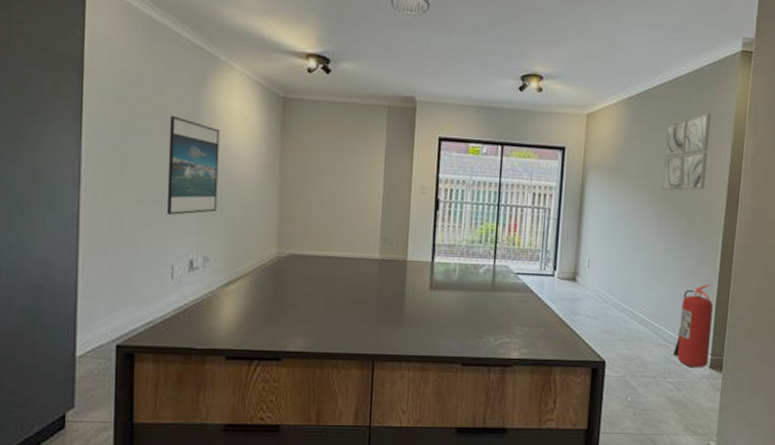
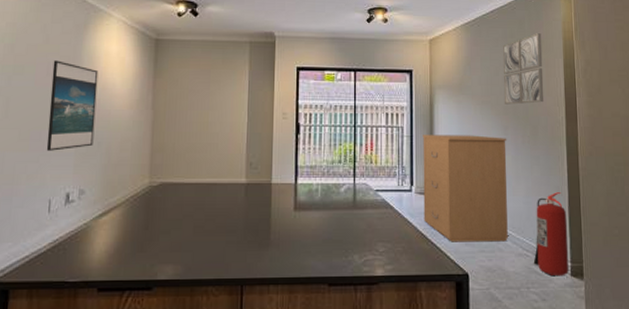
filing cabinet: none [564,218,660,332] -> present [423,134,508,242]

